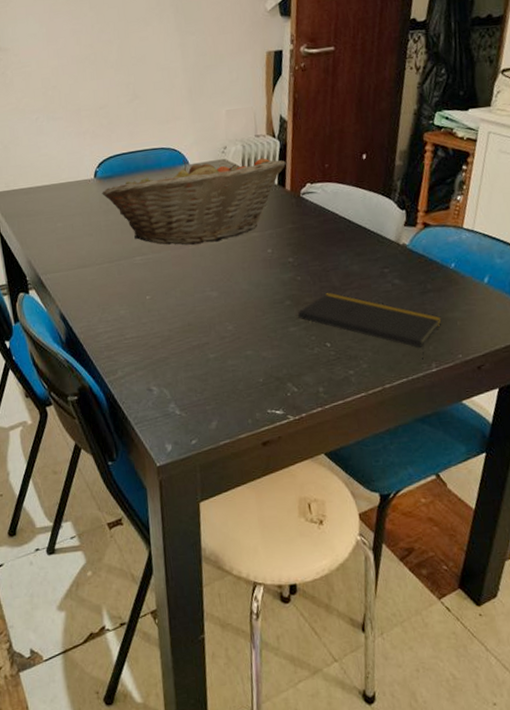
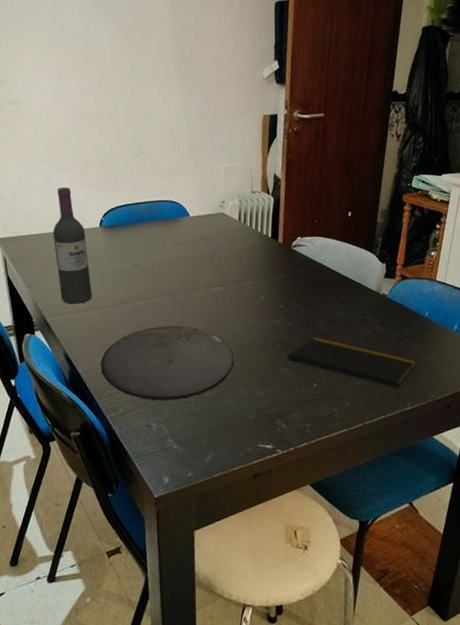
wine bottle: none [45,136,88,261] -> present [52,187,92,304]
plate: none [97,282,240,363] -> present [100,325,234,401]
fruit basket: present [102,158,286,245] -> none [107,211,279,291]

